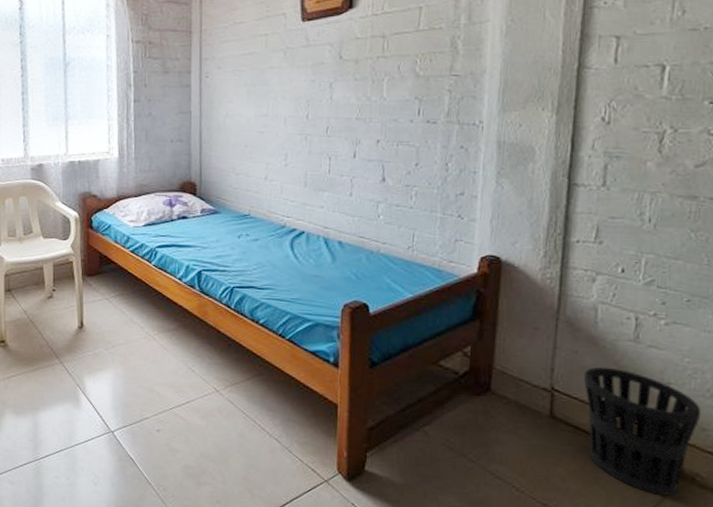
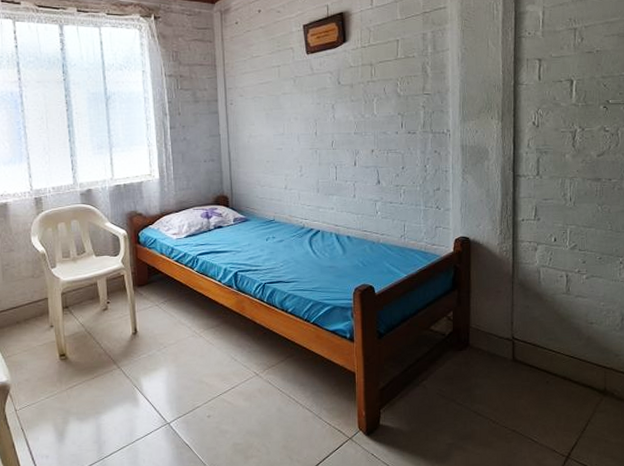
wastebasket: present [584,366,702,496] -> none [534,316,615,410]

